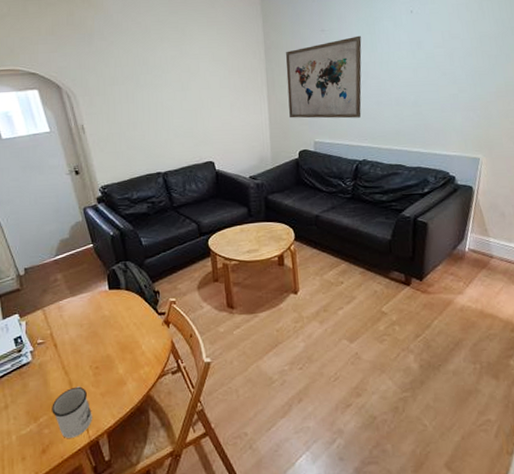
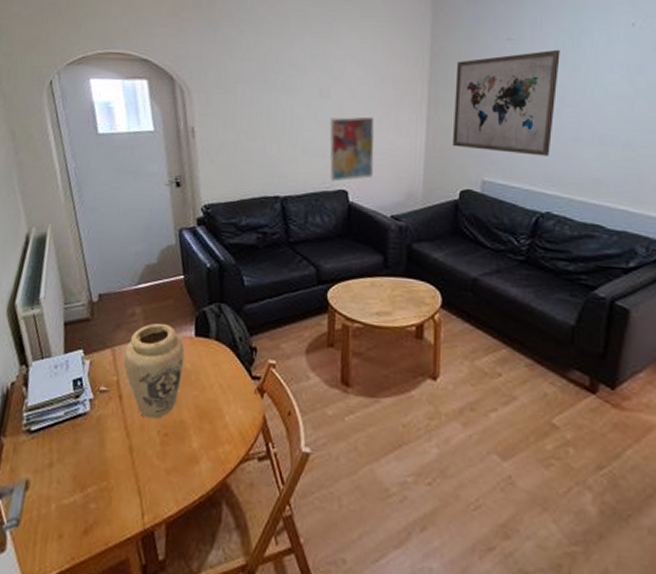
vase: none [52,283,103,358] -> present [123,322,185,419]
mug: present [52,386,92,438] -> none [103,454,152,521]
wall art: none [193,101,232,156] -> present [330,116,375,182]

